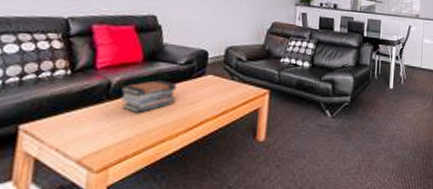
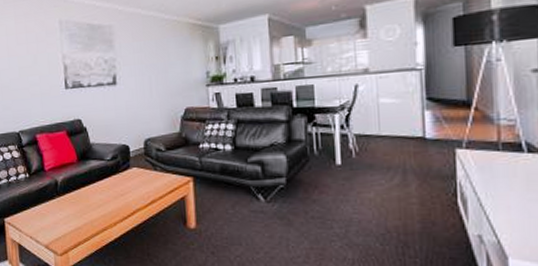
book stack: present [120,80,177,113] -> none [65,176,109,205]

